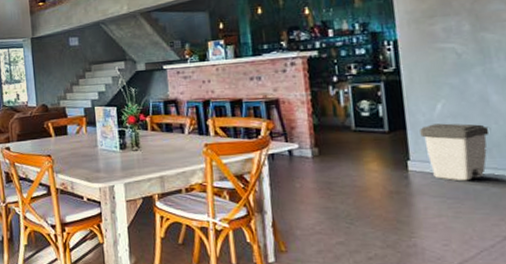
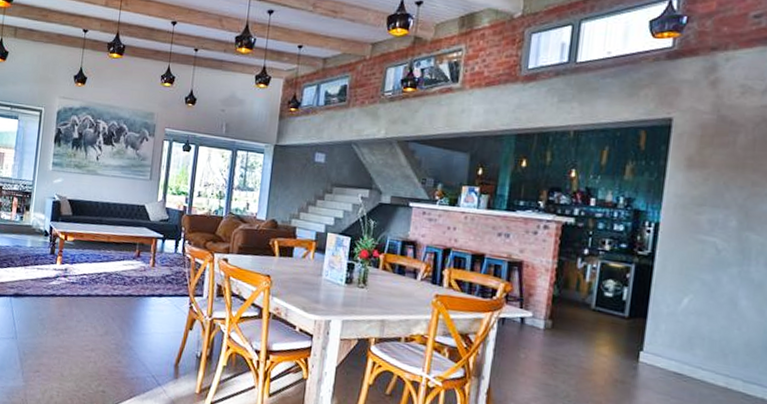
trash can: present [420,123,491,181] -> none [659,317,732,384]

